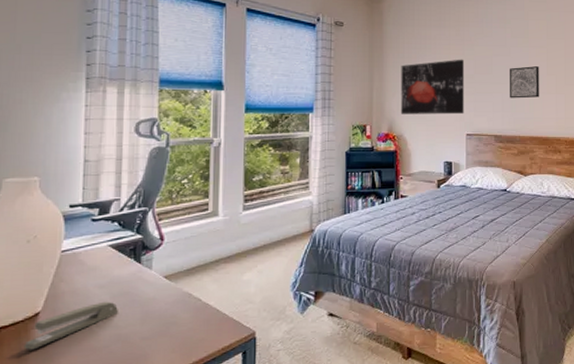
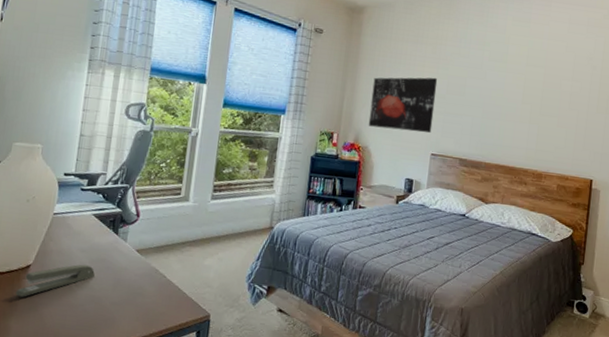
wall art: present [510,66,539,99] -> none [480,91,514,125]

